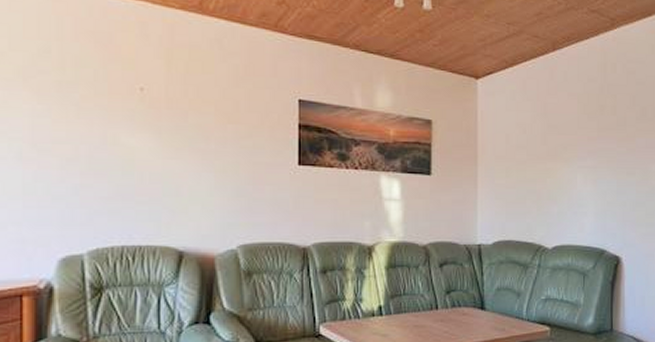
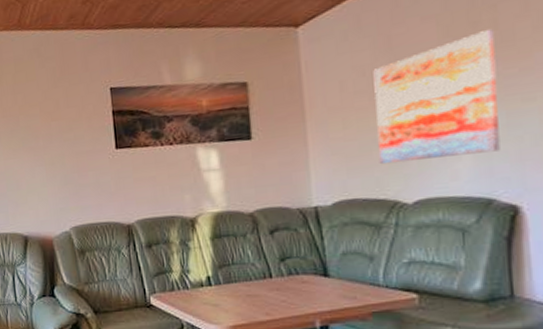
wall art: none [530,113,613,213] -> present [373,28,500,165]

